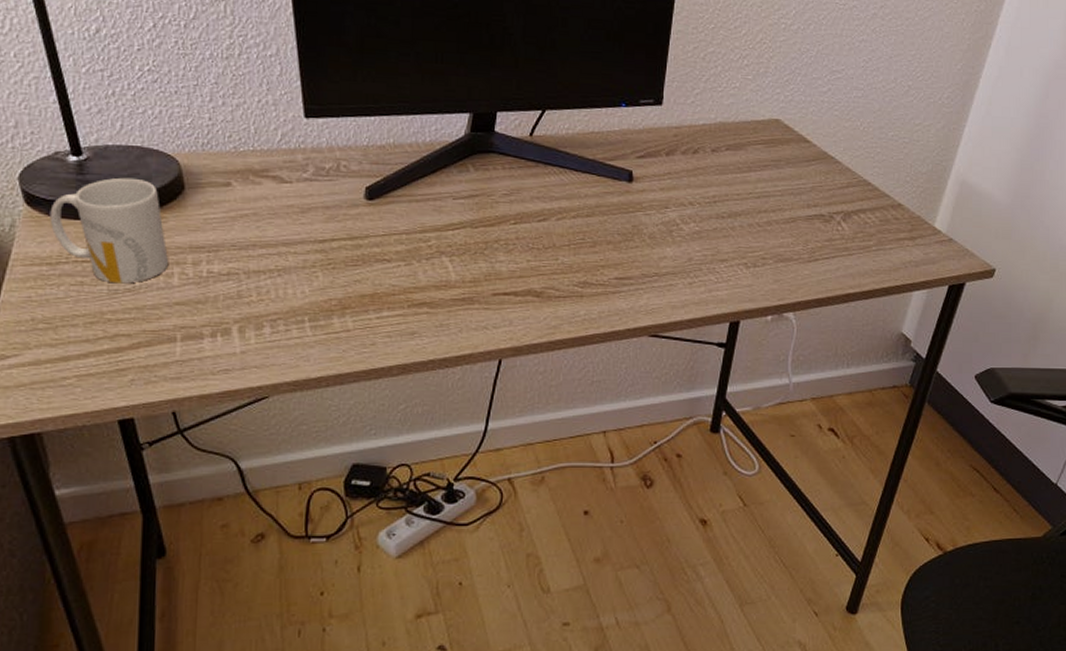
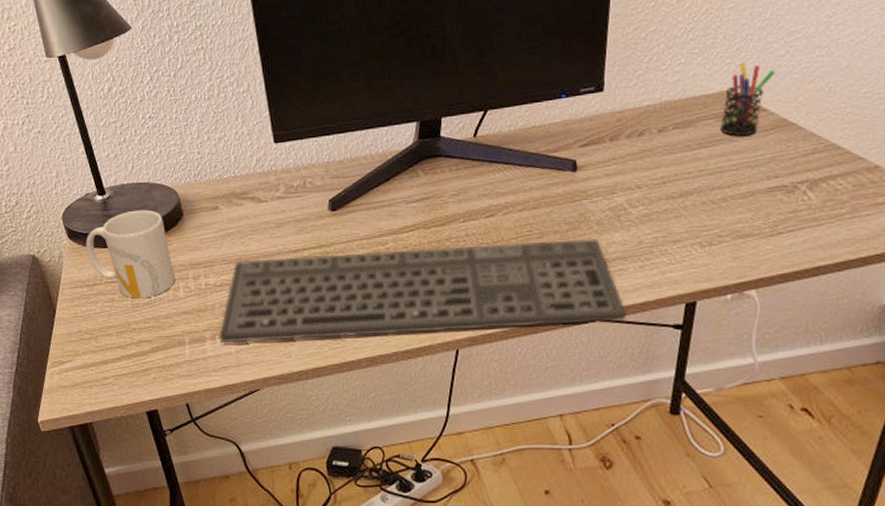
keyboard: none [221,246,675,342] -> present [219,239,627,343]
pen holder: none [768,93,819,165] -> present [720,62,776,137]

